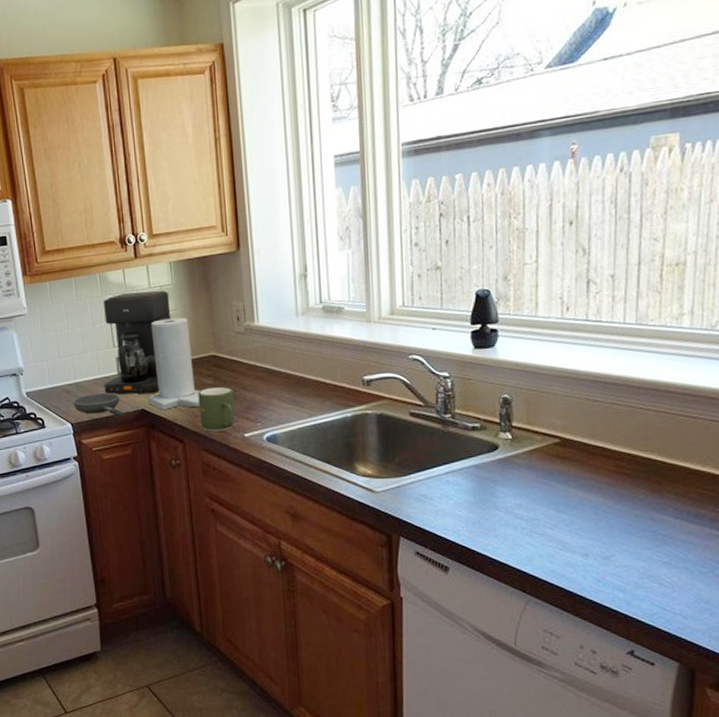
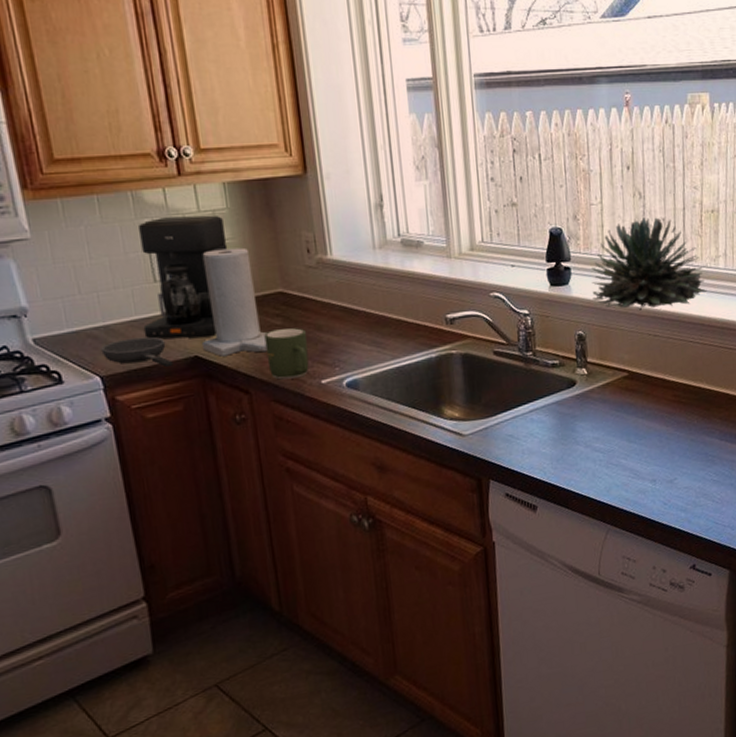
succulent plant: none [521,274,665,373] -> present [592,217,707,310]

